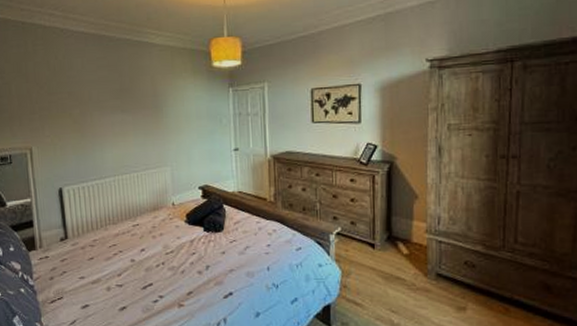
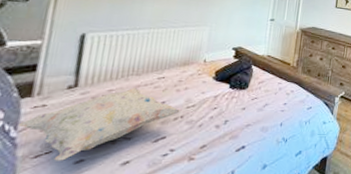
decorative pillow: none [32,237,160,306] -> present [17,88,180,161]

